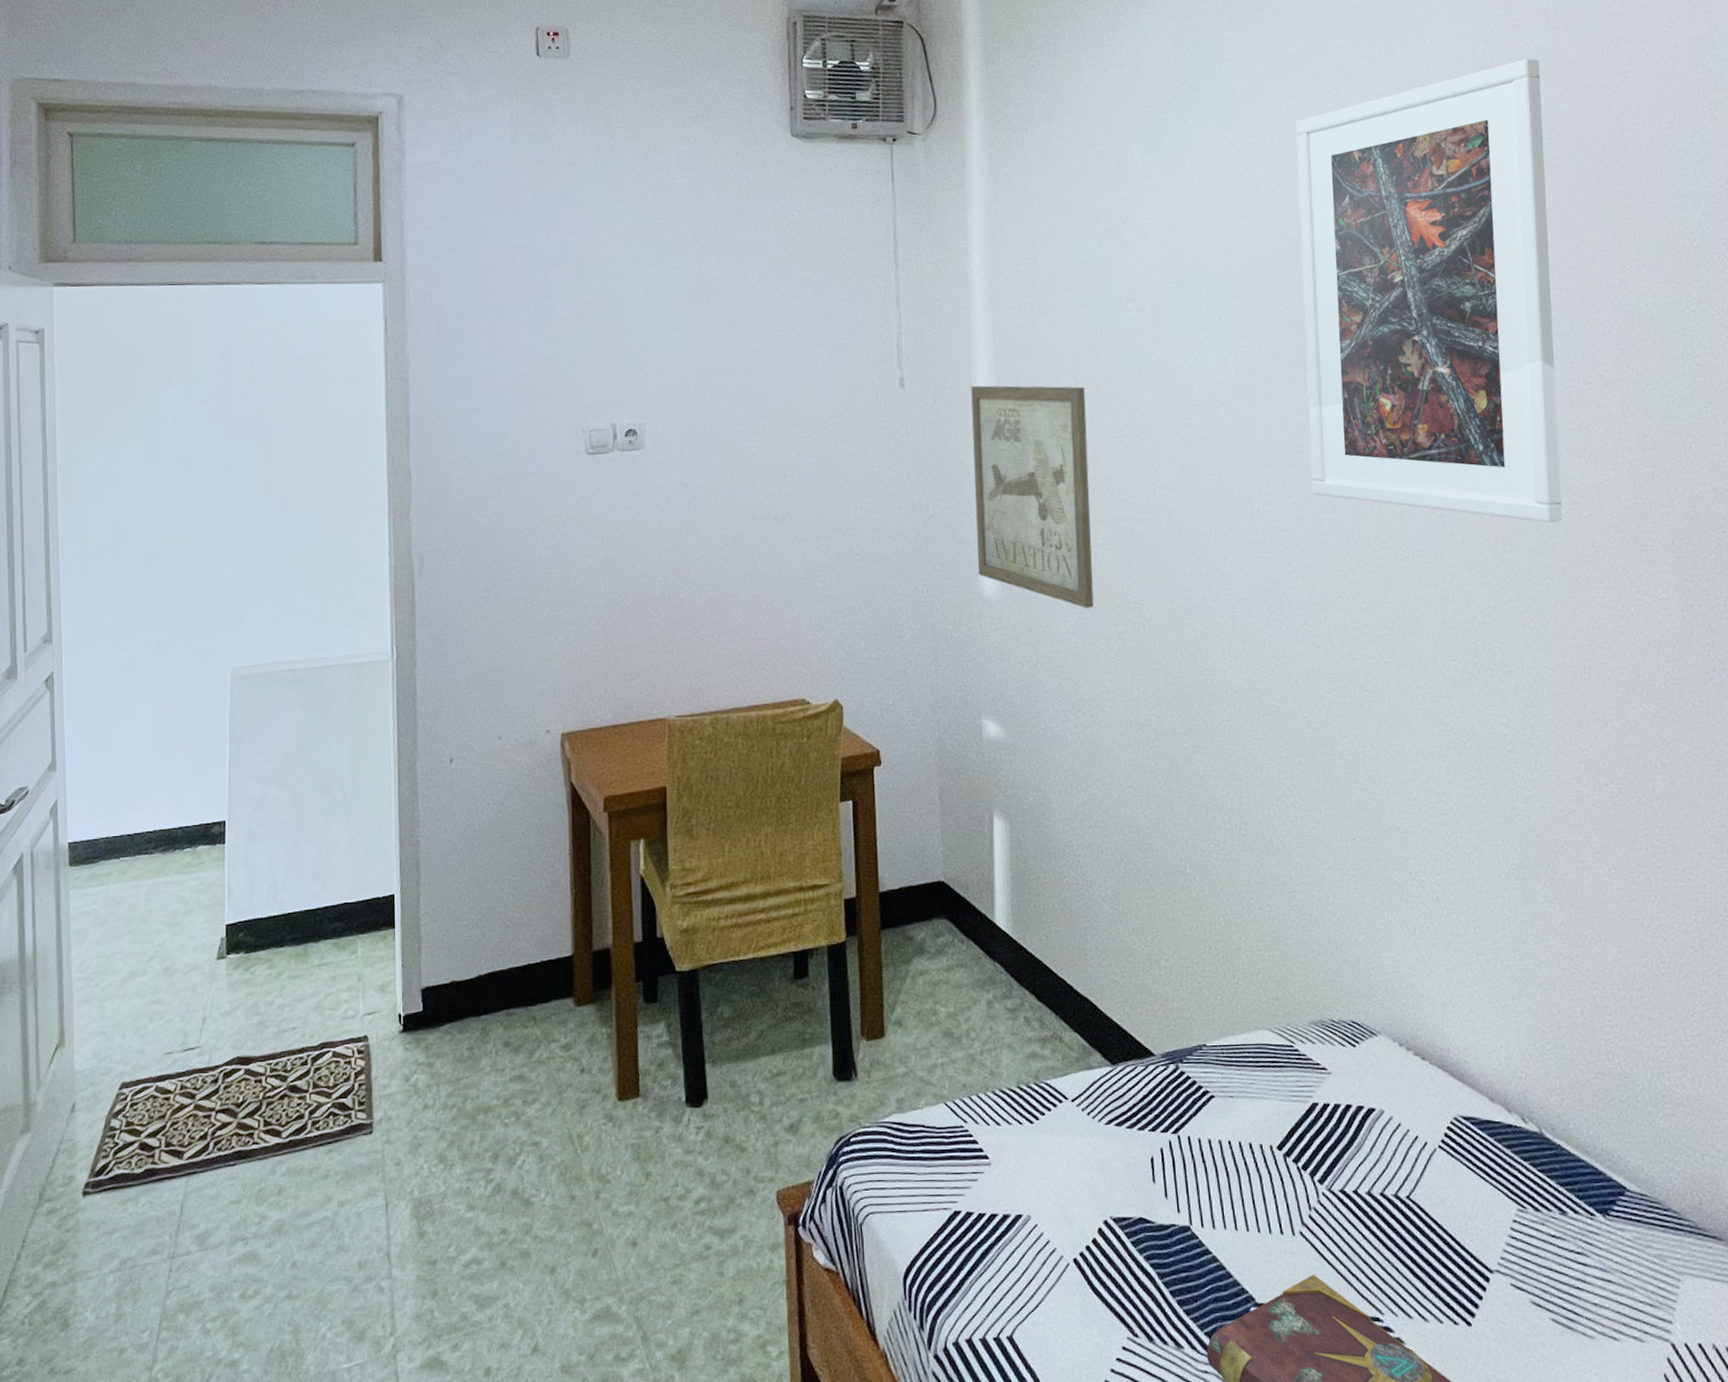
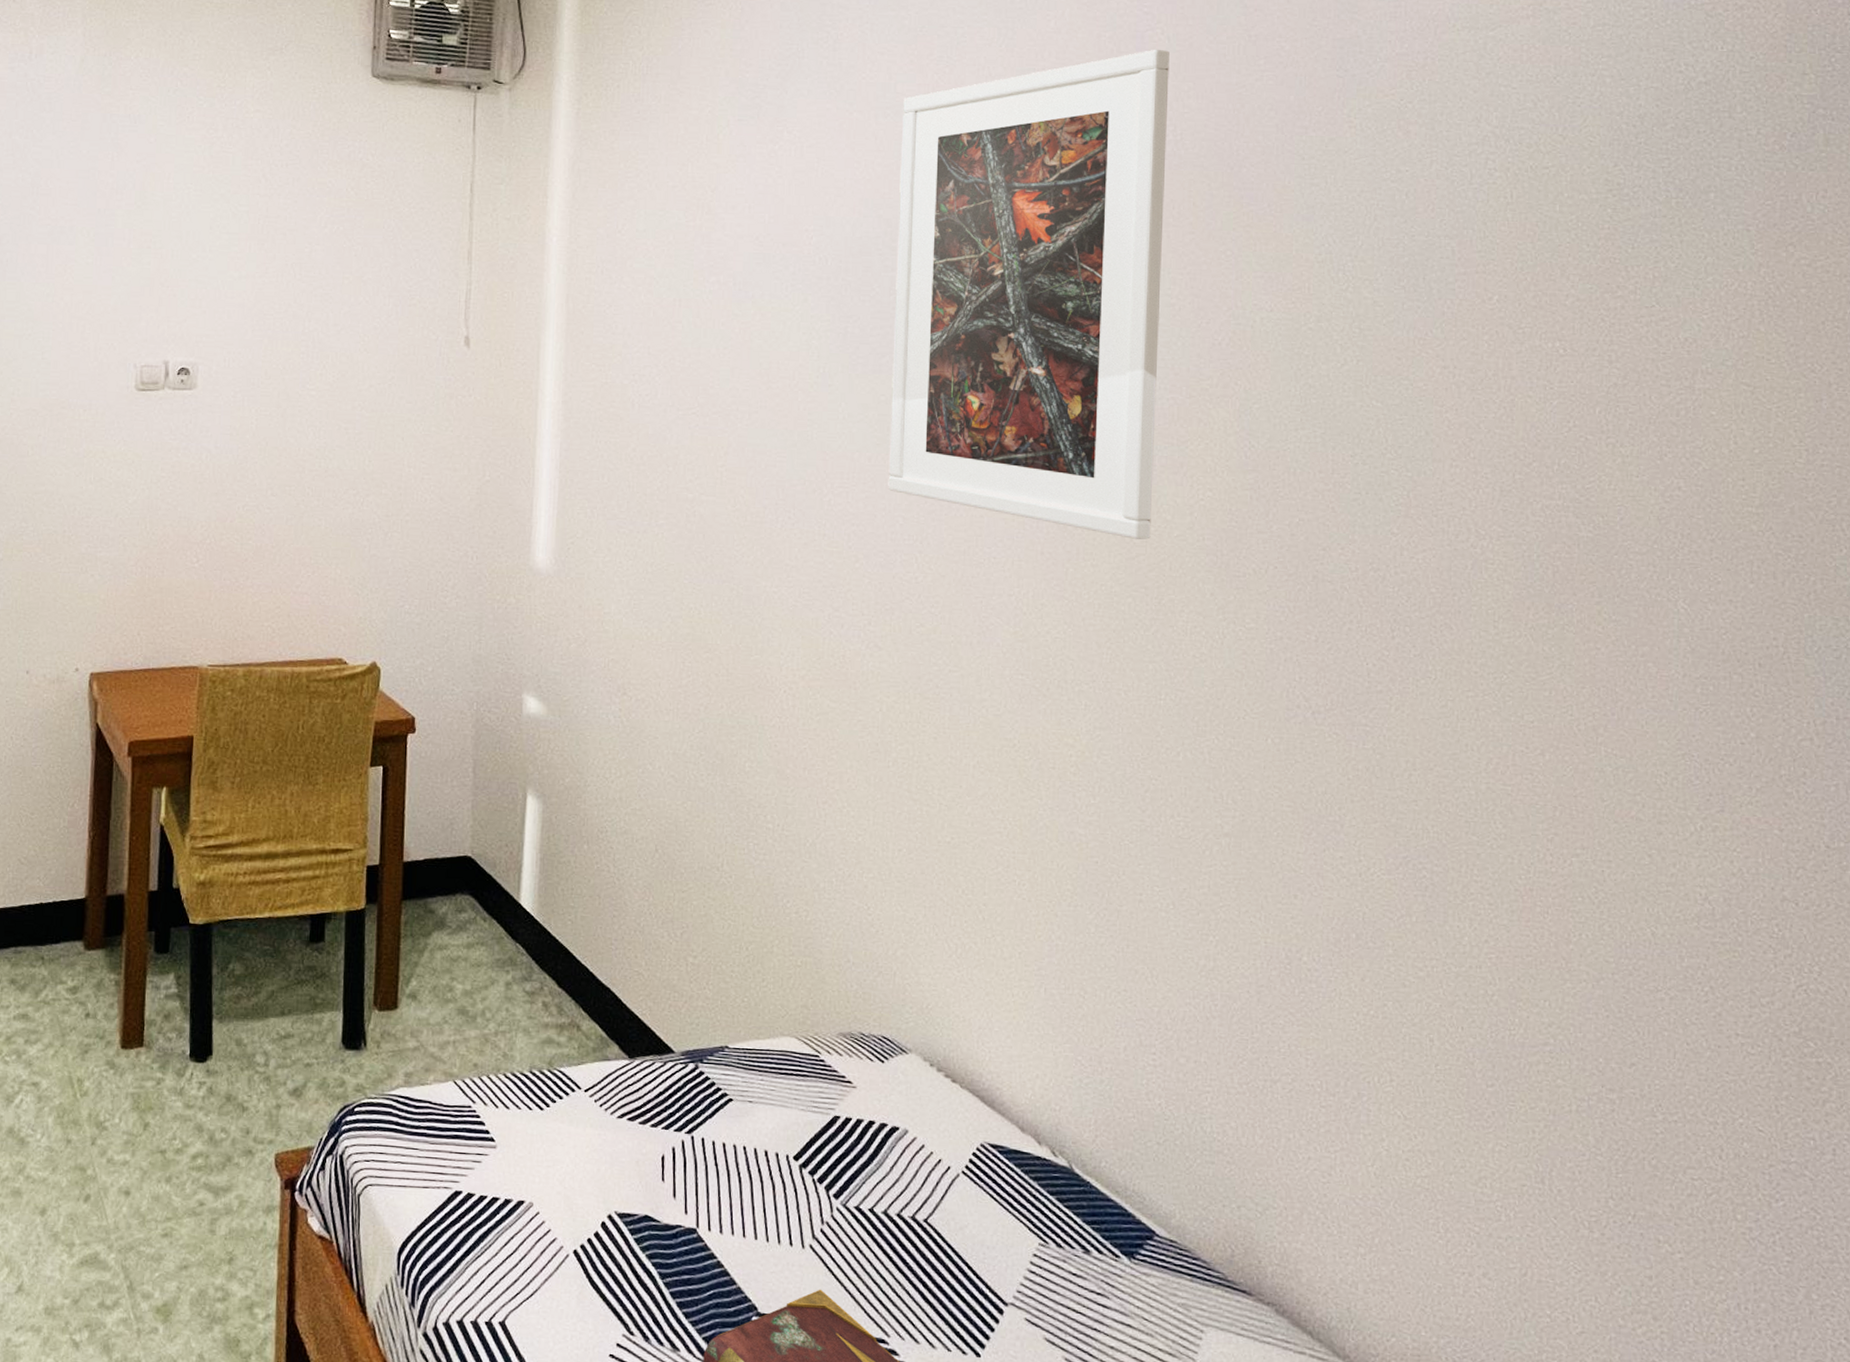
wall art: present [971,385,1094,608] -> none [531,350,657,590]

